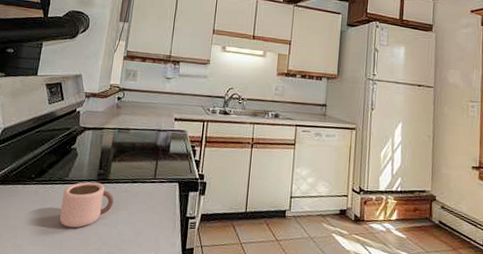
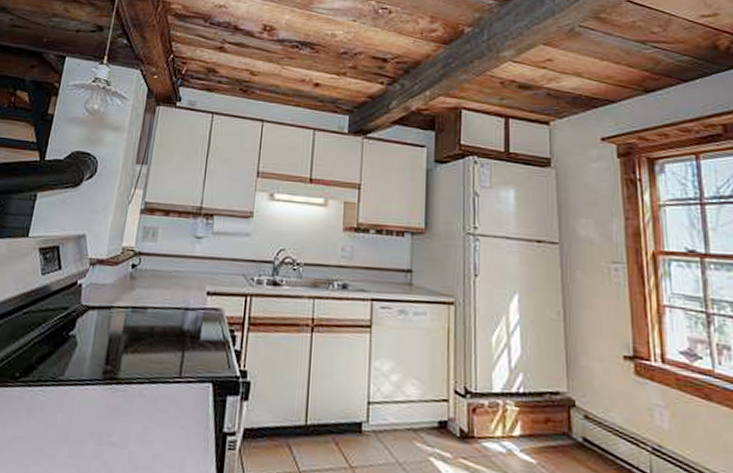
mug: present [59,181,114,228] -> none [50,382,125,450]

